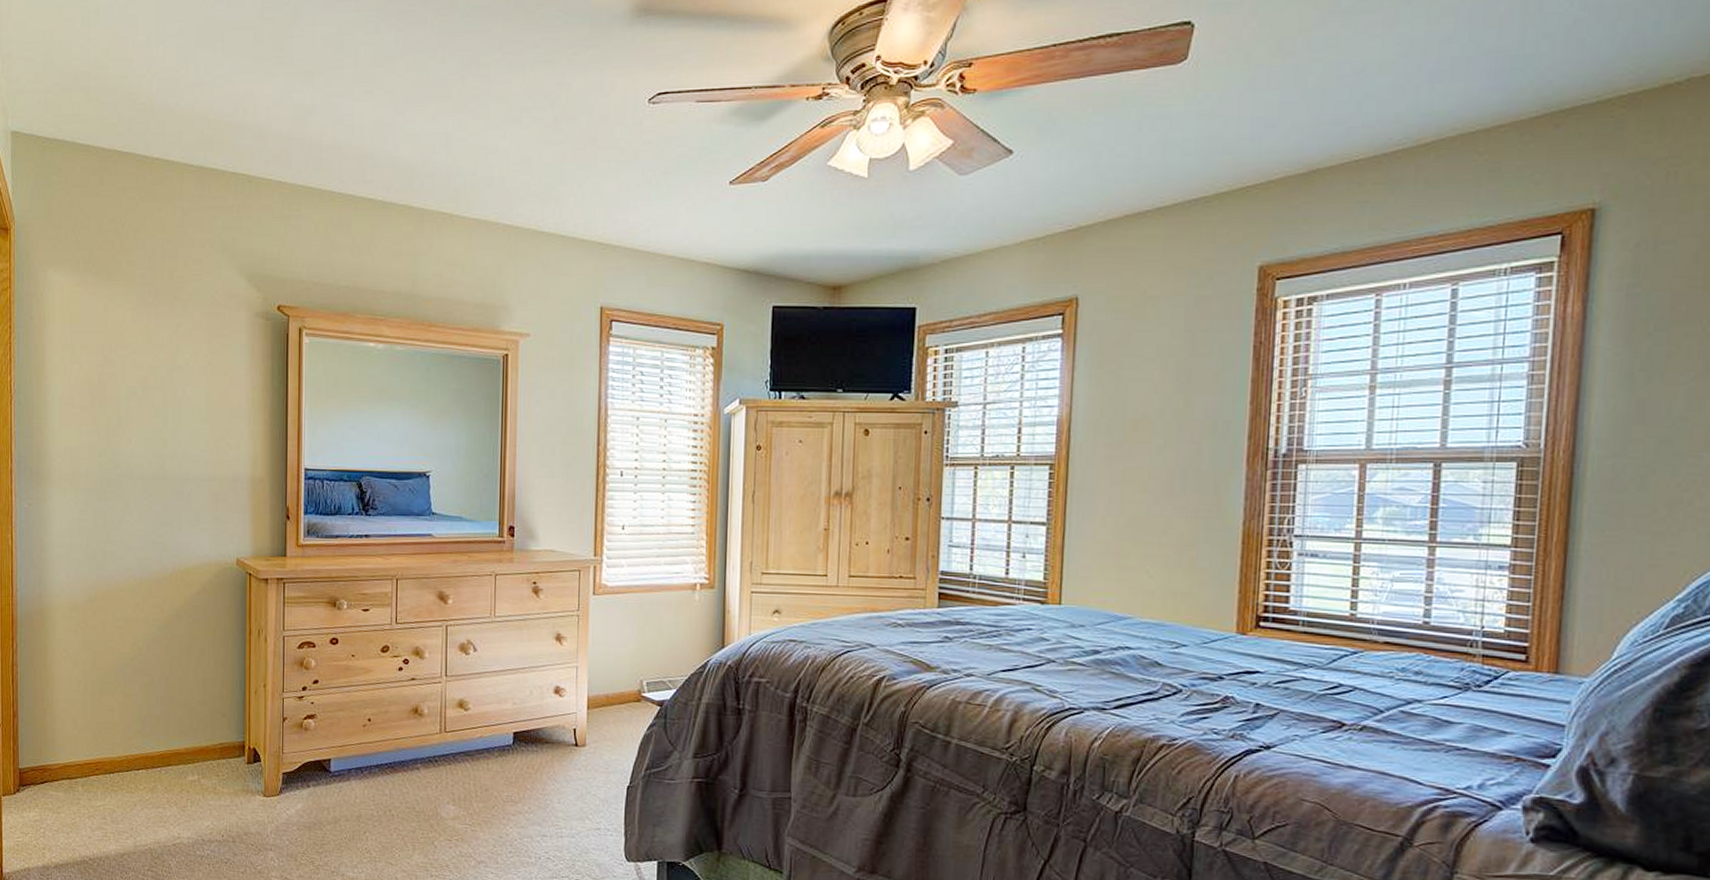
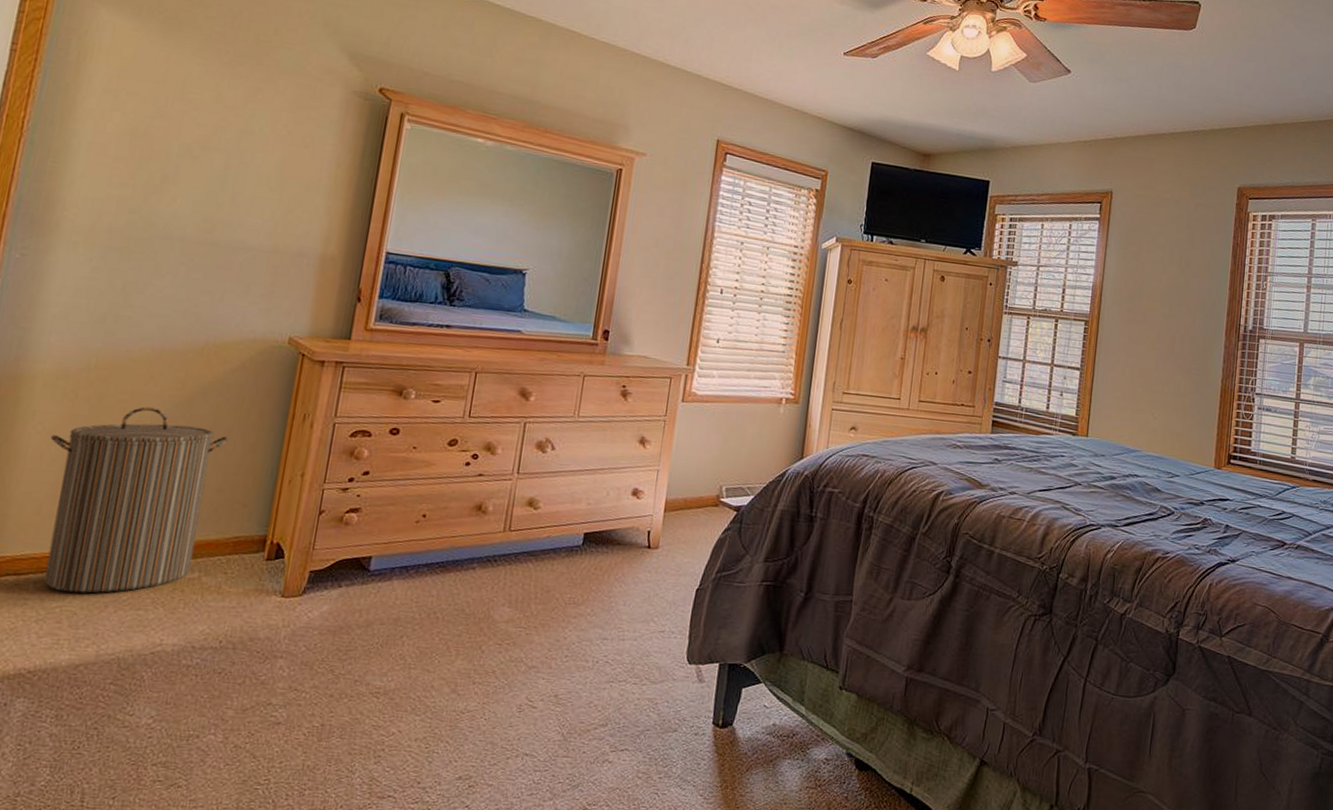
laundry hamper: none [74,630,203,794] -> present [43,406,229,593]

